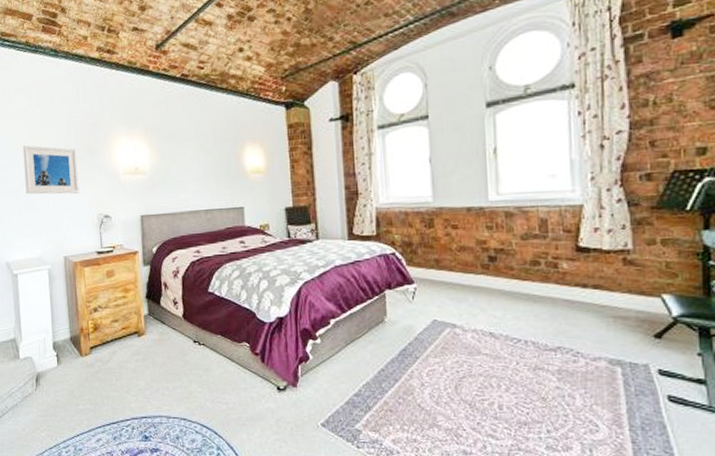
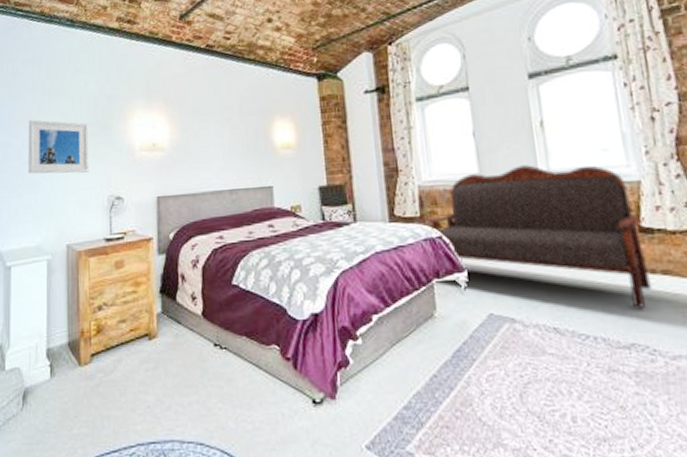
bench: none [382,189,582,317] -> present [427,165,652,308]

